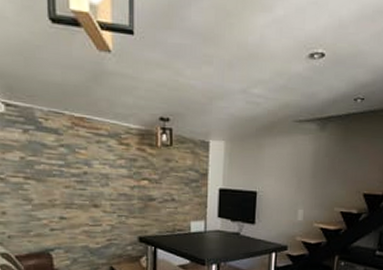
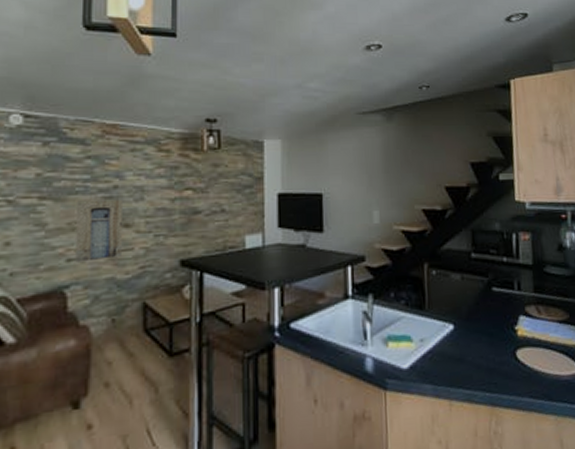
wall art: none [55,182,94,232] -> present [75,199,124,262]

